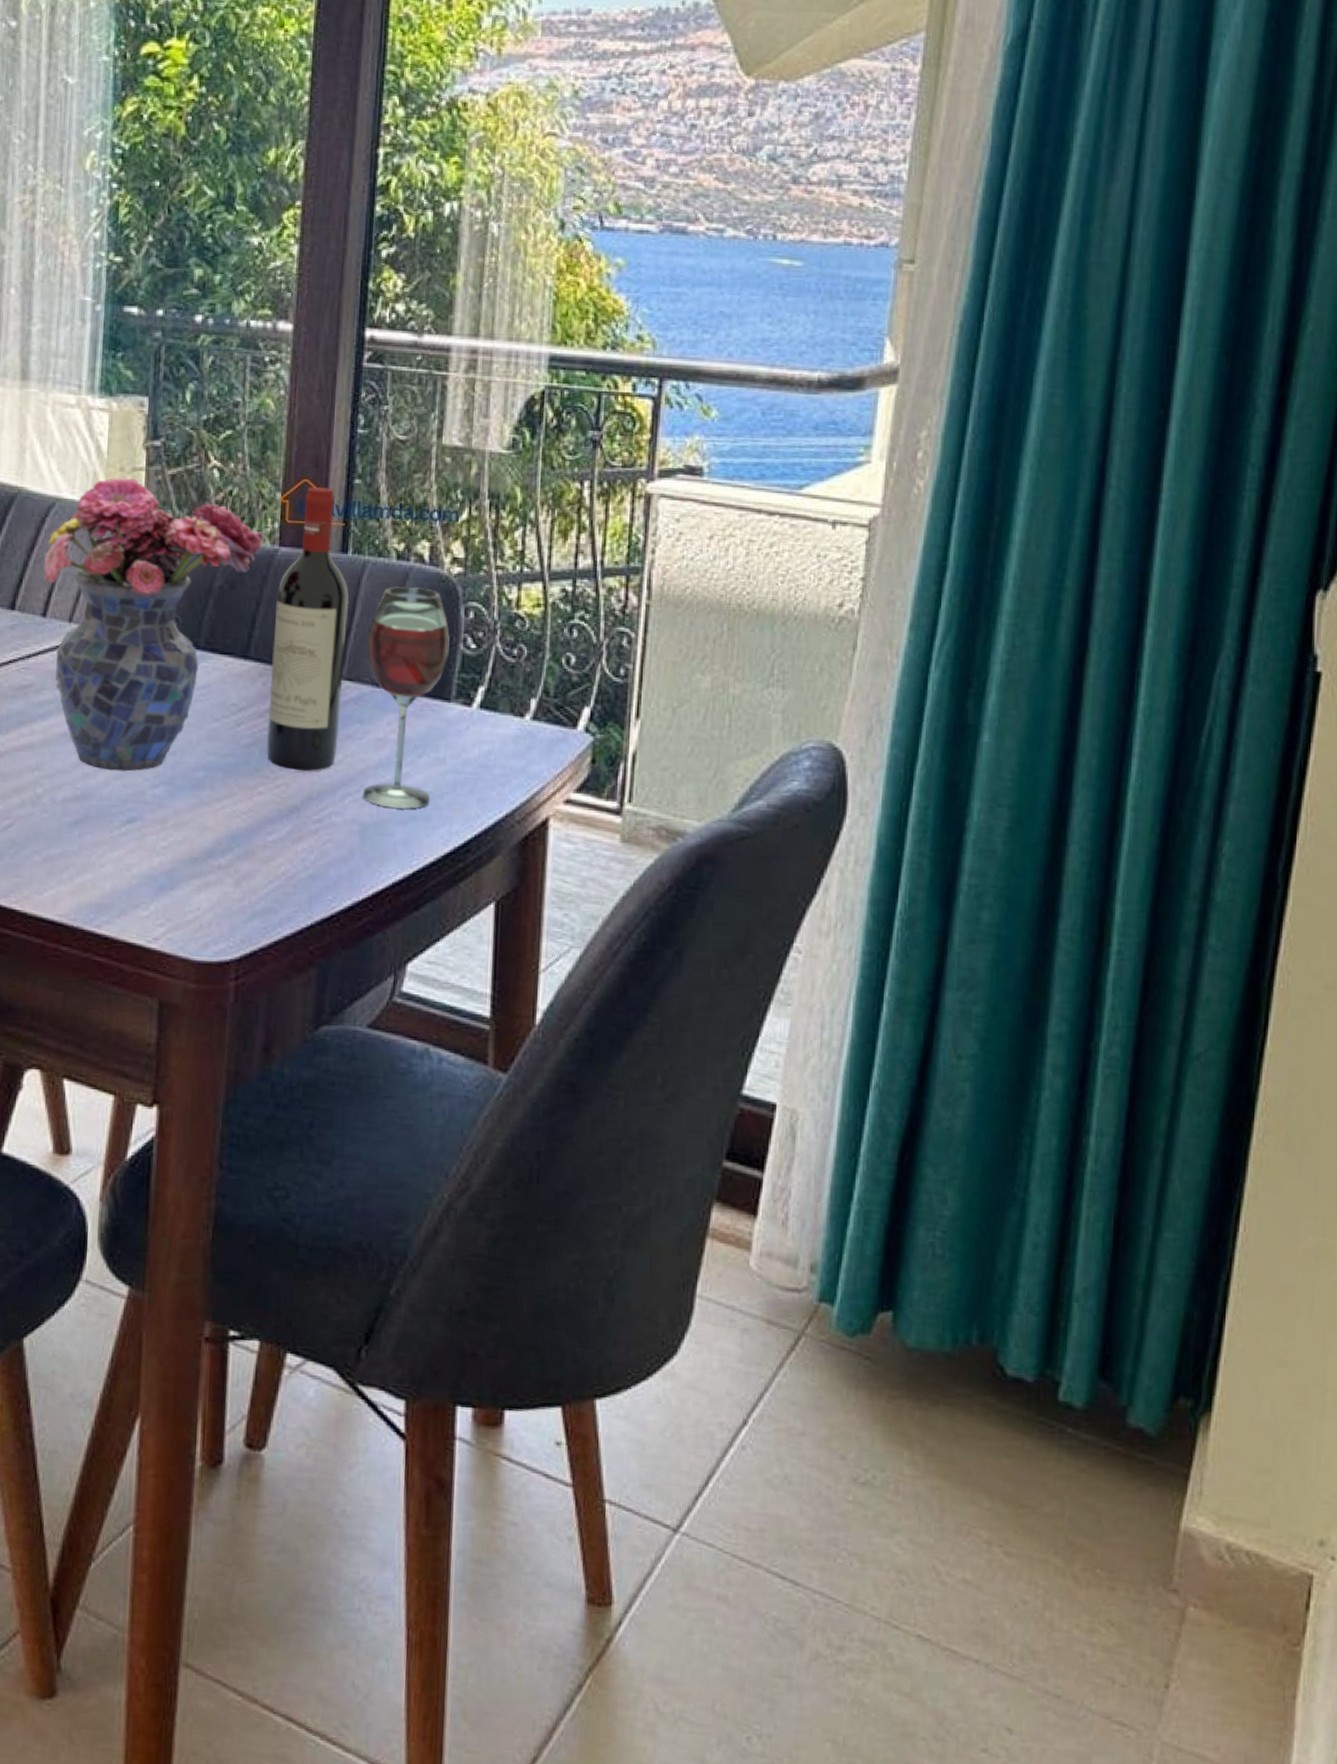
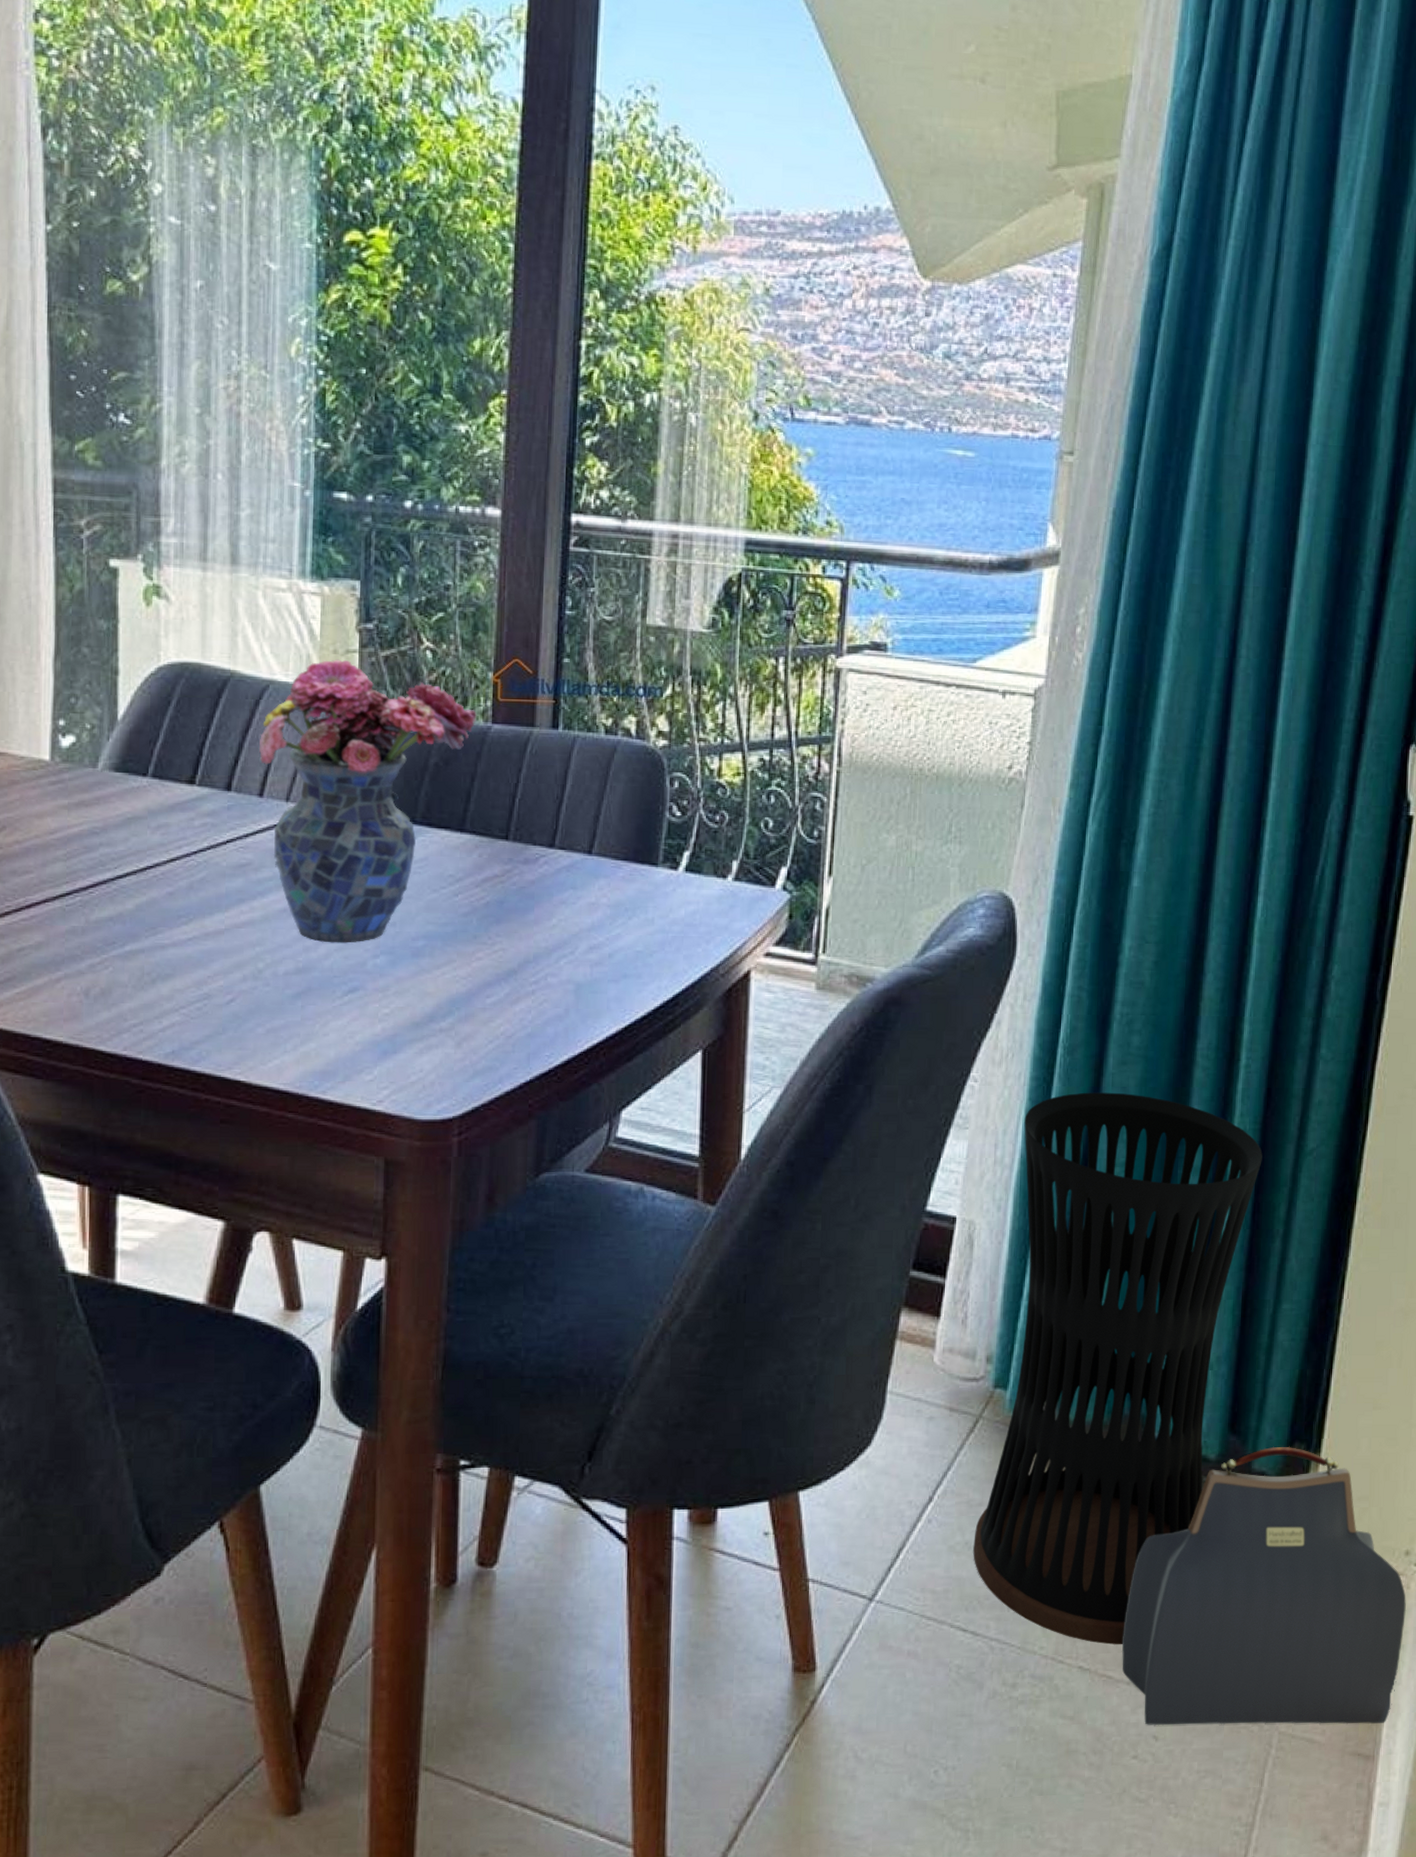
wine bottle: present [266,487,349,771] -> none [483,666,561,936]
wineglass: present [362,586,450,810] -> none [577,759,656,968]
umbrella stand: none [793,972,1138,1615] -> present [973,1092,1263,1645]
handbag: none [969,1399,1322,1747] -> present [1122,1446,1407,1726]

